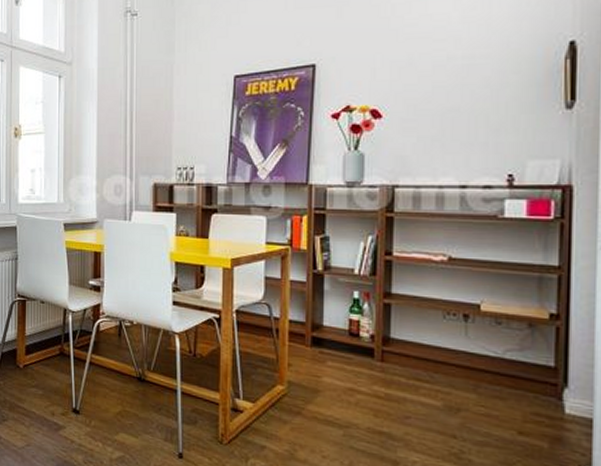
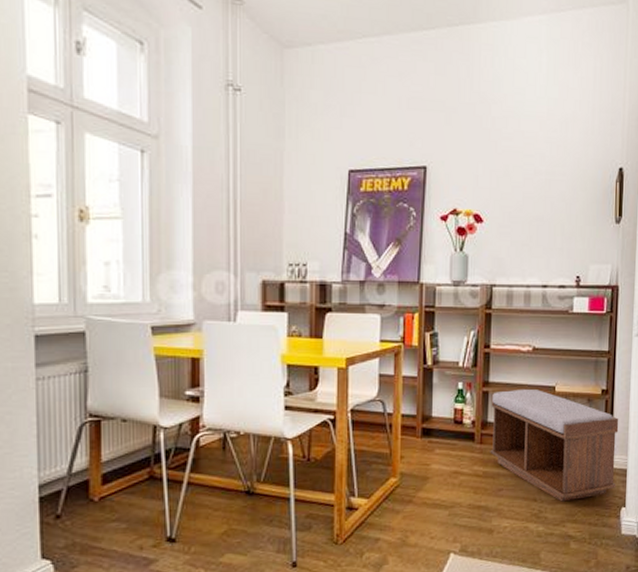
bench: none [393,304,578,447] -> present [490,388,619,502]

